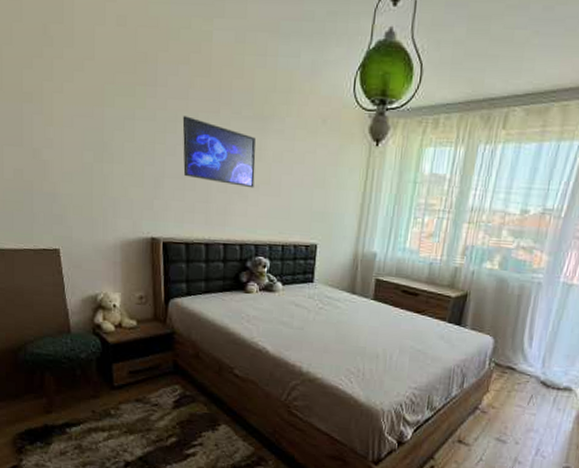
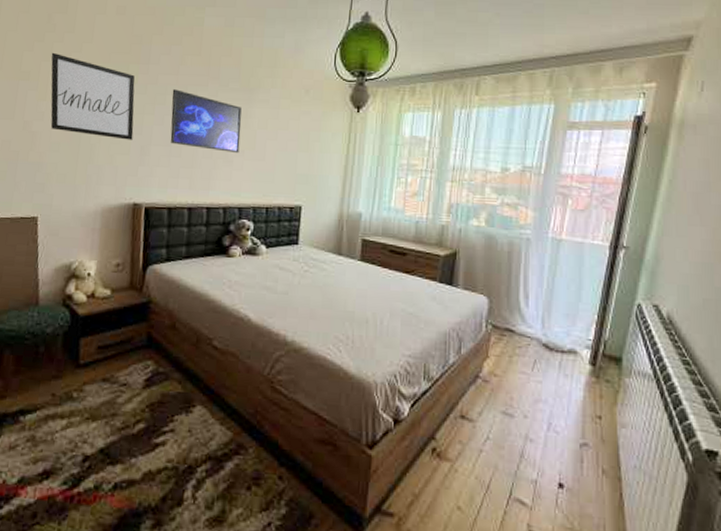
wall art: none [52,70,146,172] -> present [50,52,135,140]

